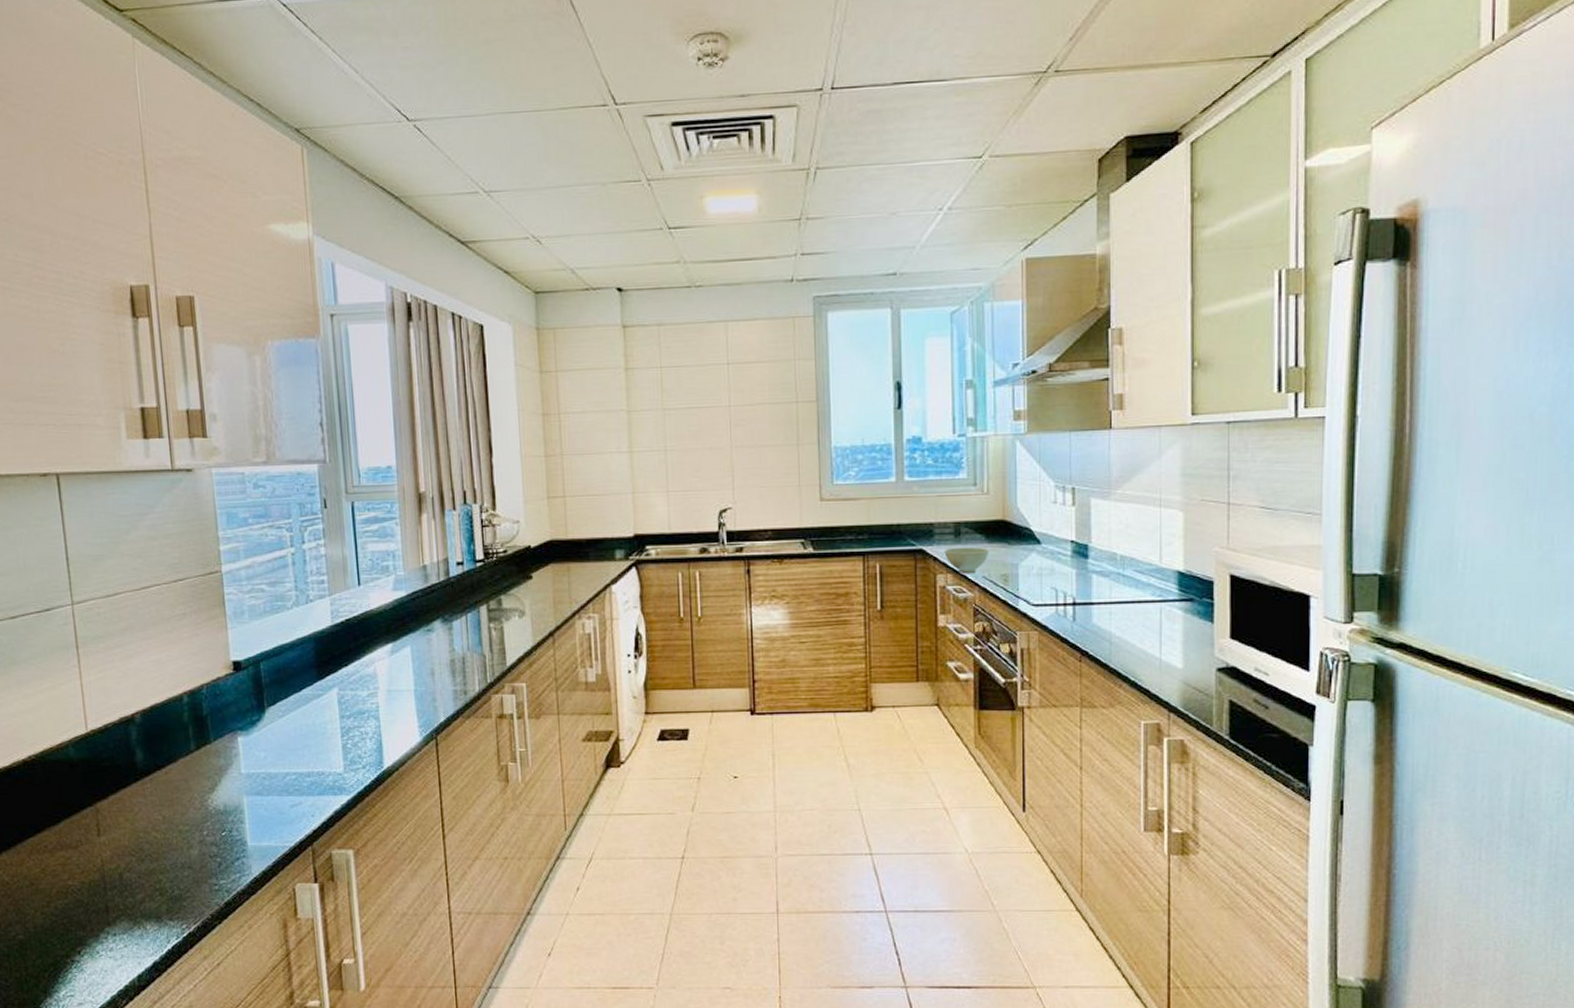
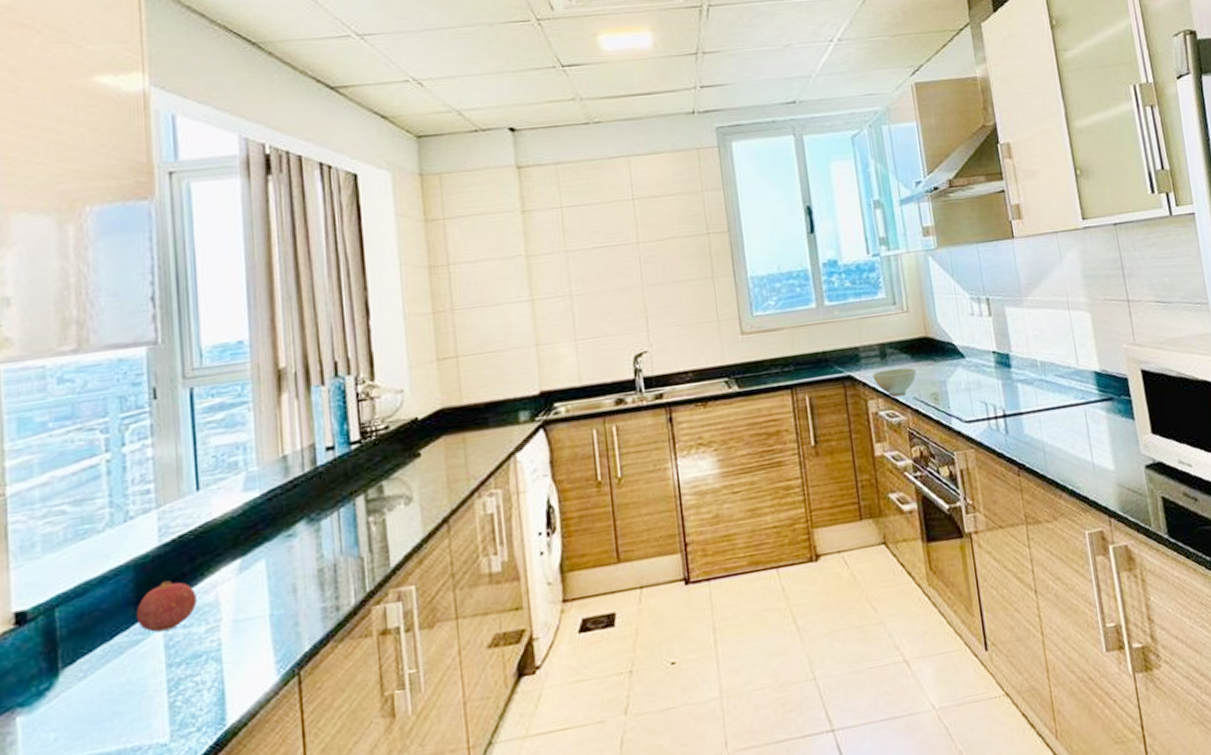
fruit: none [317,653,360,690] -> present [136,580,197,633]

